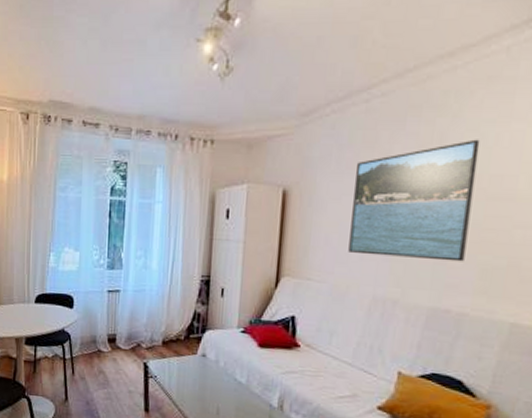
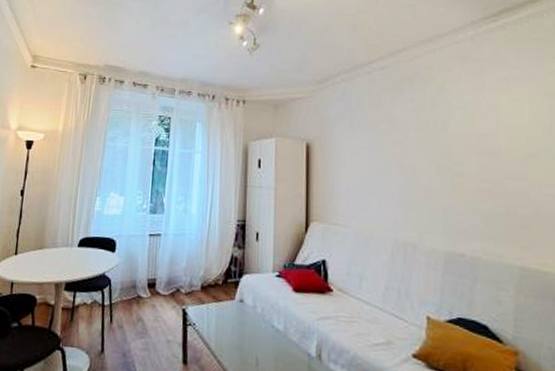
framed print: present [348,139,480,262] -> none [367,105,469,209]

